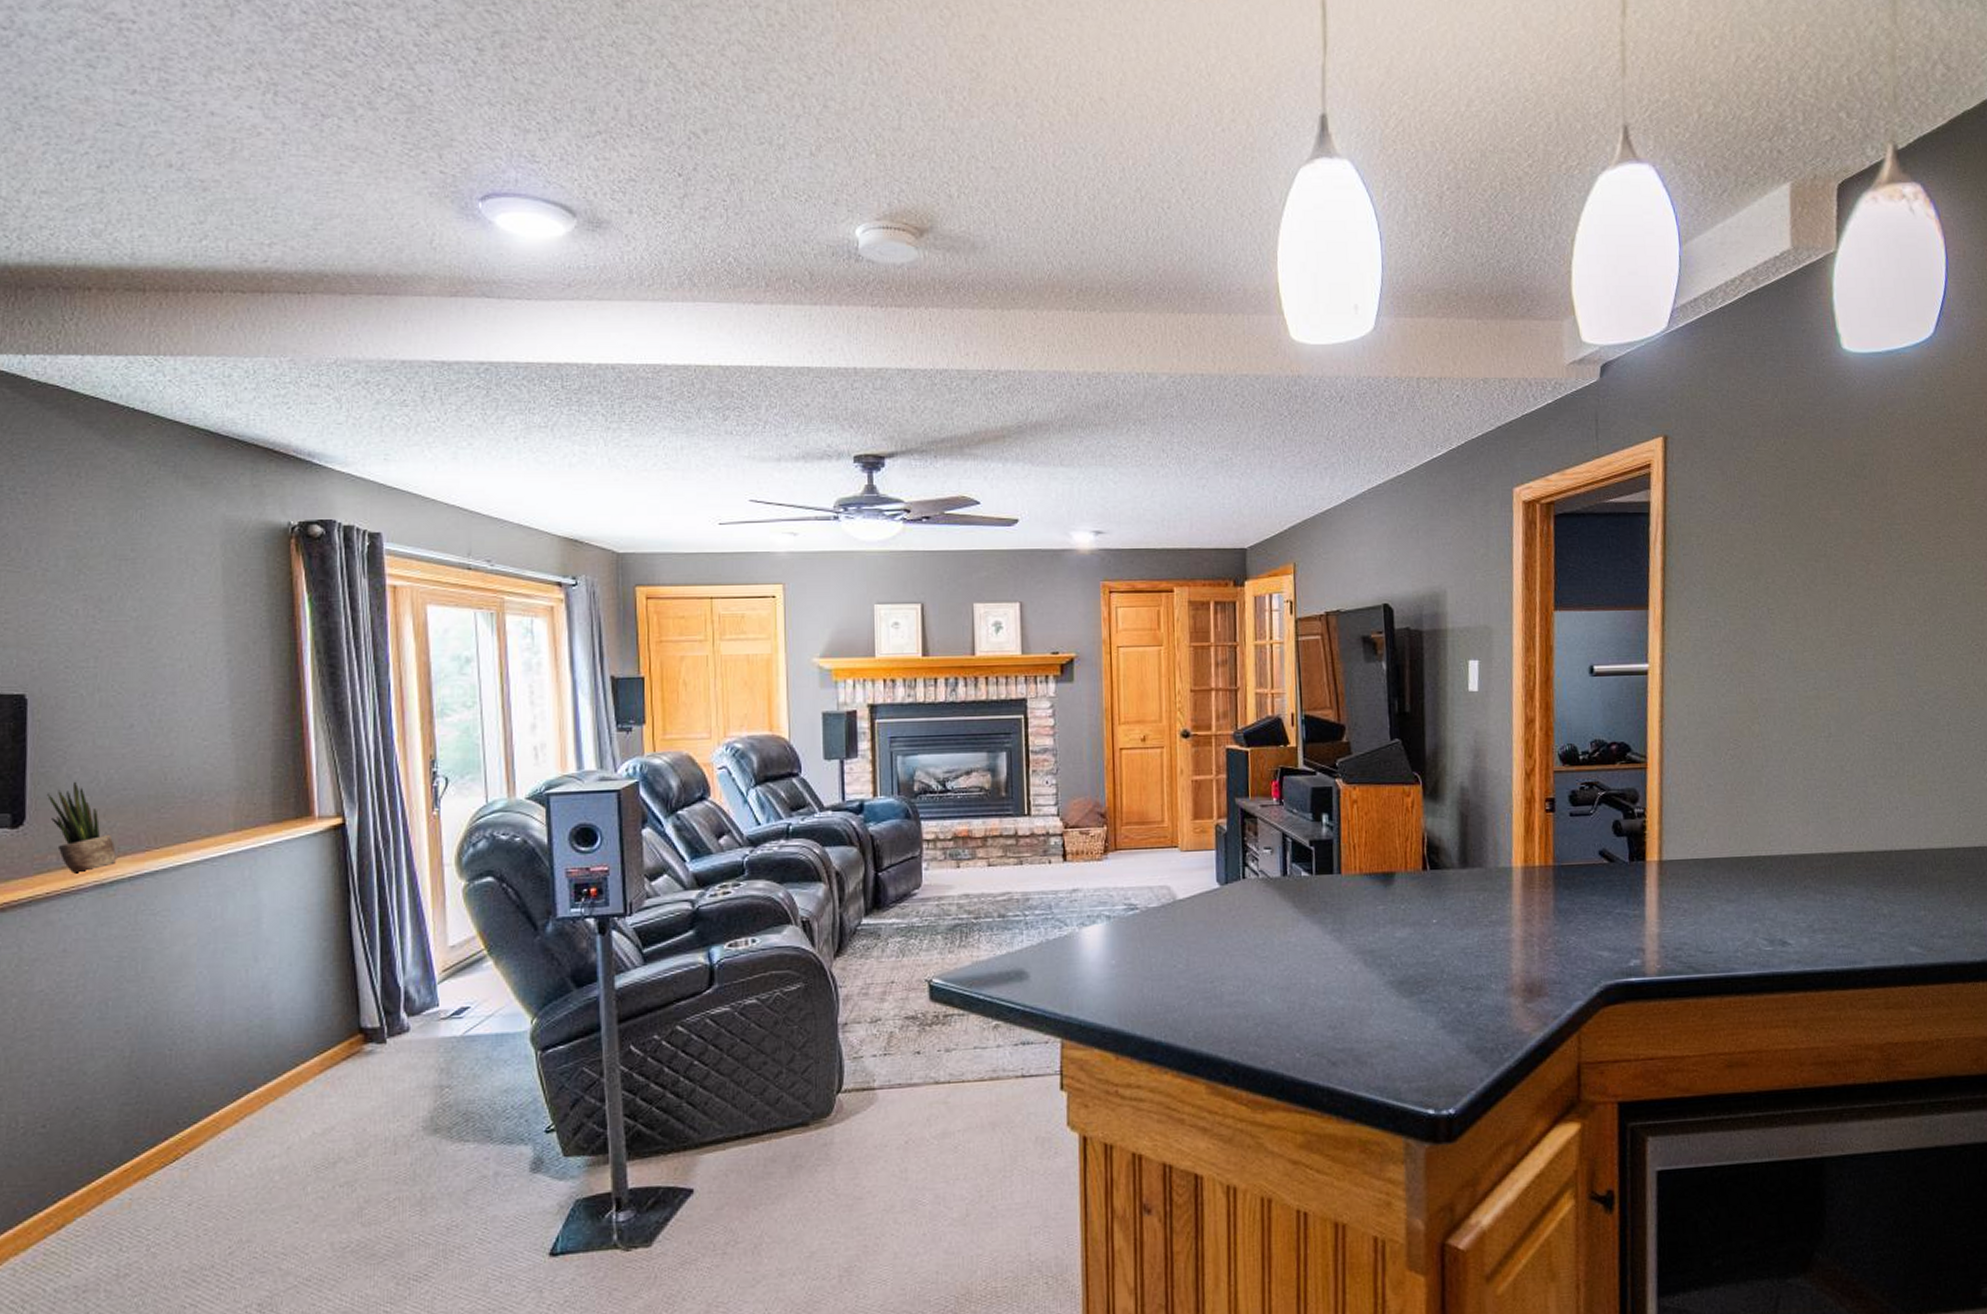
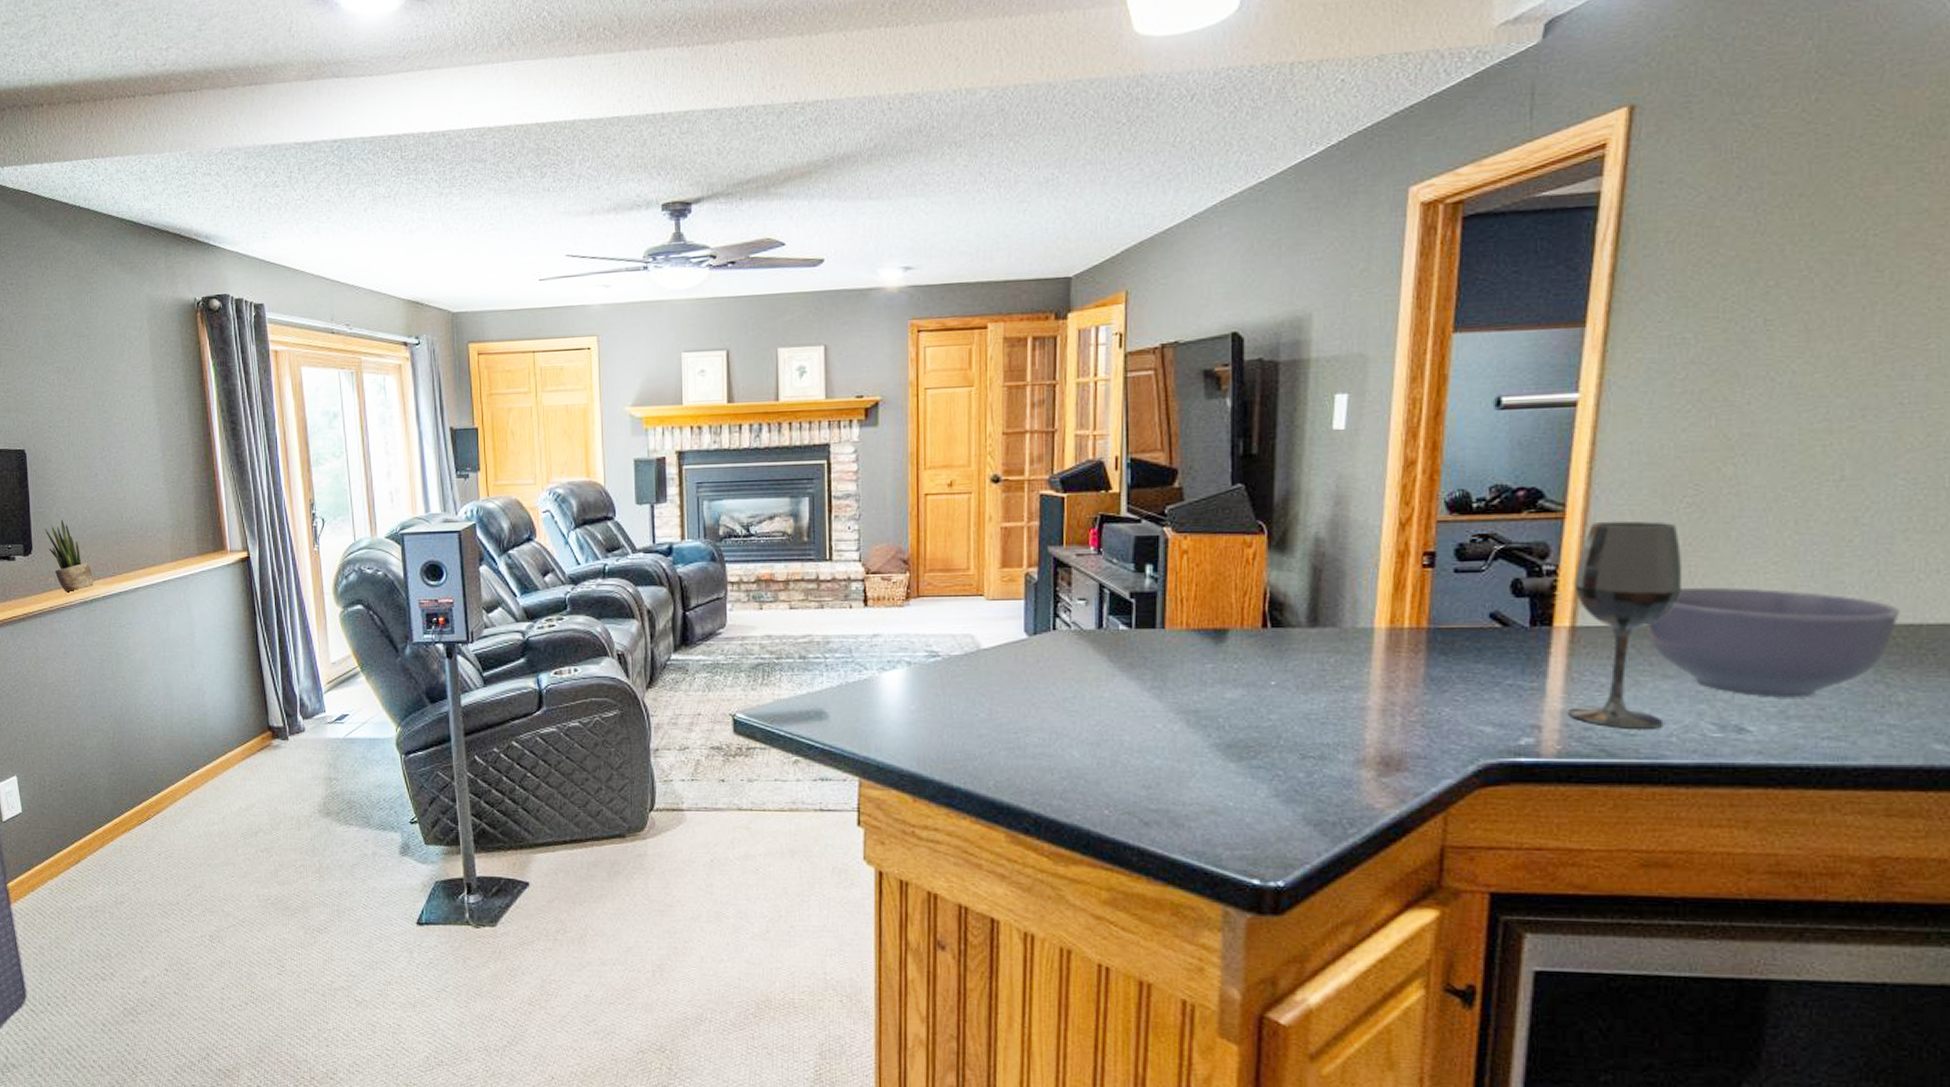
wine glass: none [1658,770,1734,948] -> present [1567,520,1683,729]
bowl: none [1712,824,1877,914] -> present [1647,587,1900,696]

